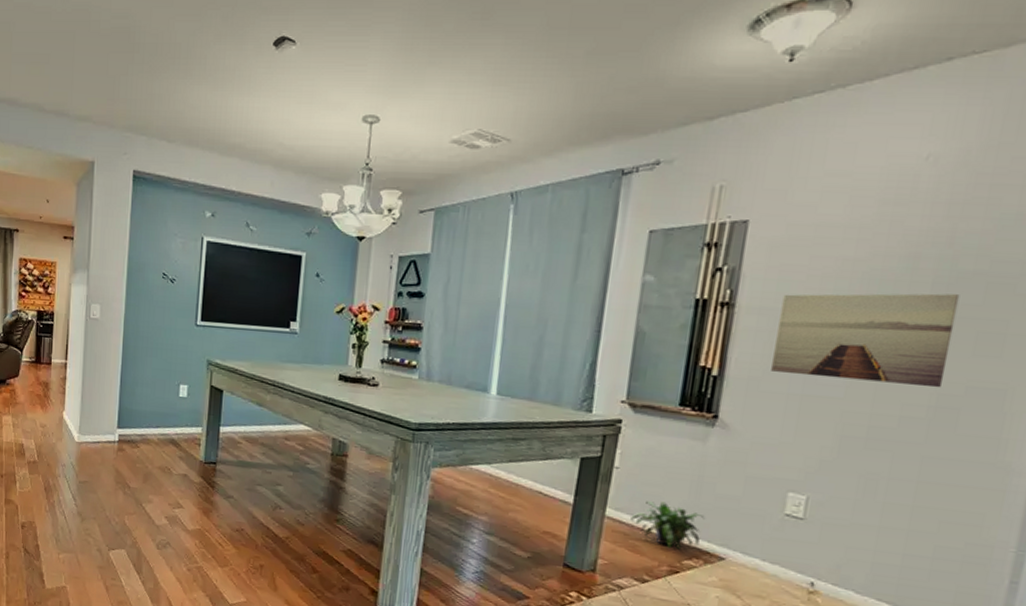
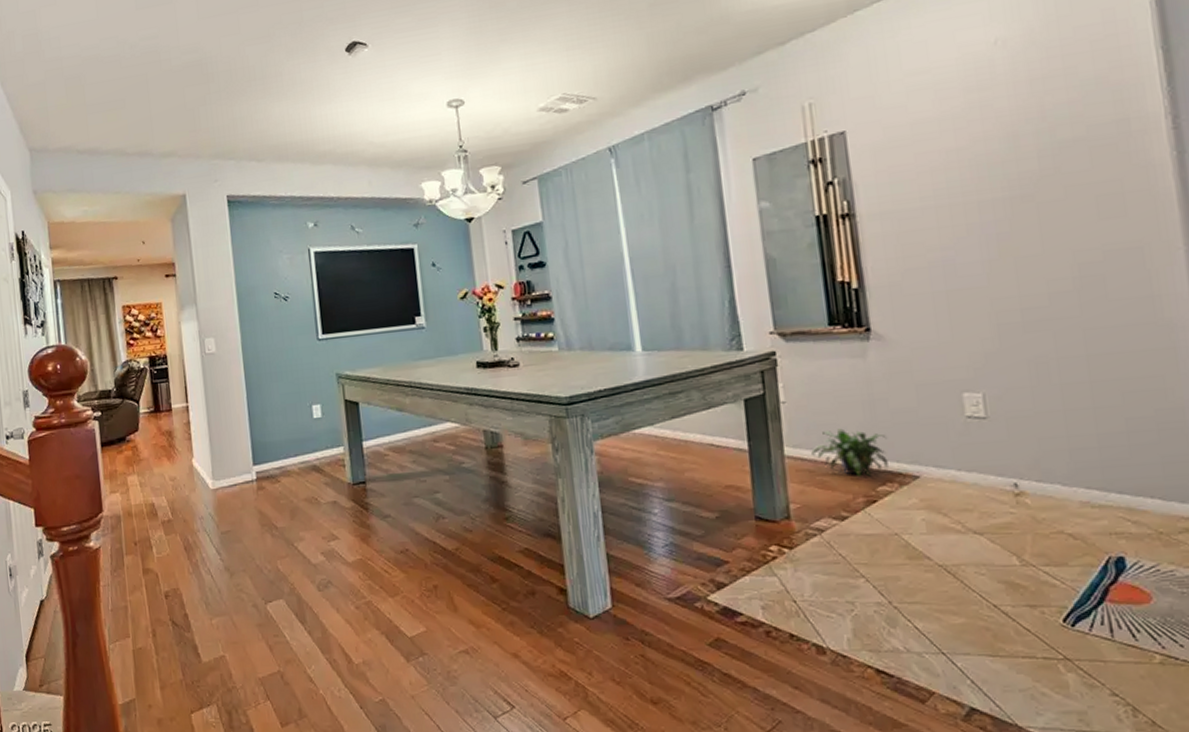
wall art: present [771,293,960,388] -> none [900,164,1080,273]

